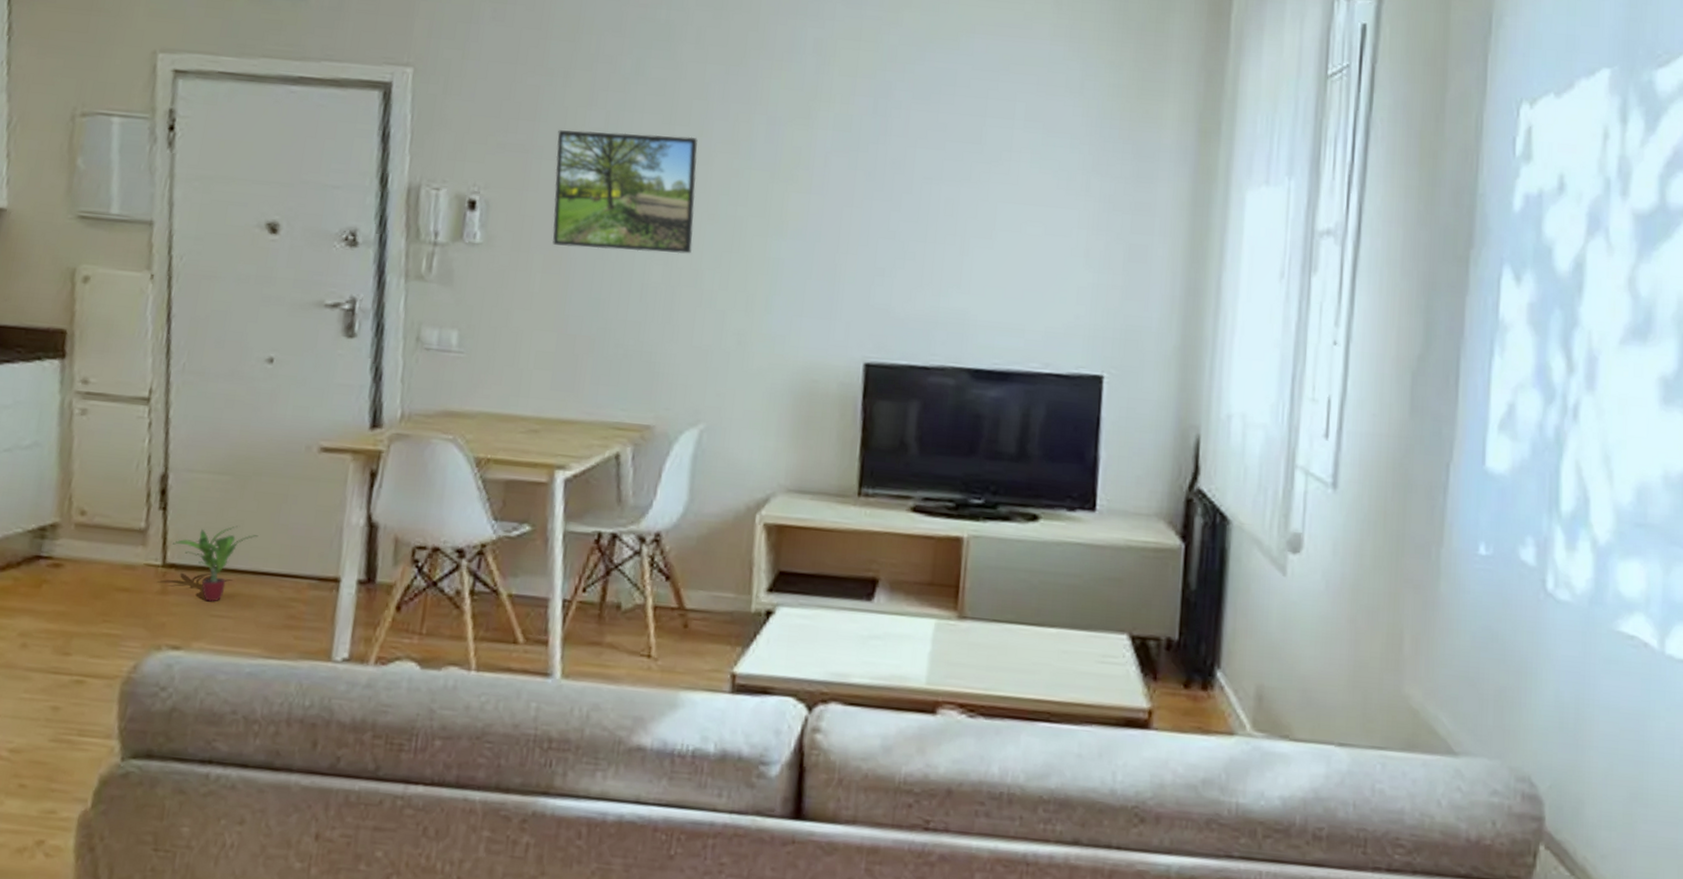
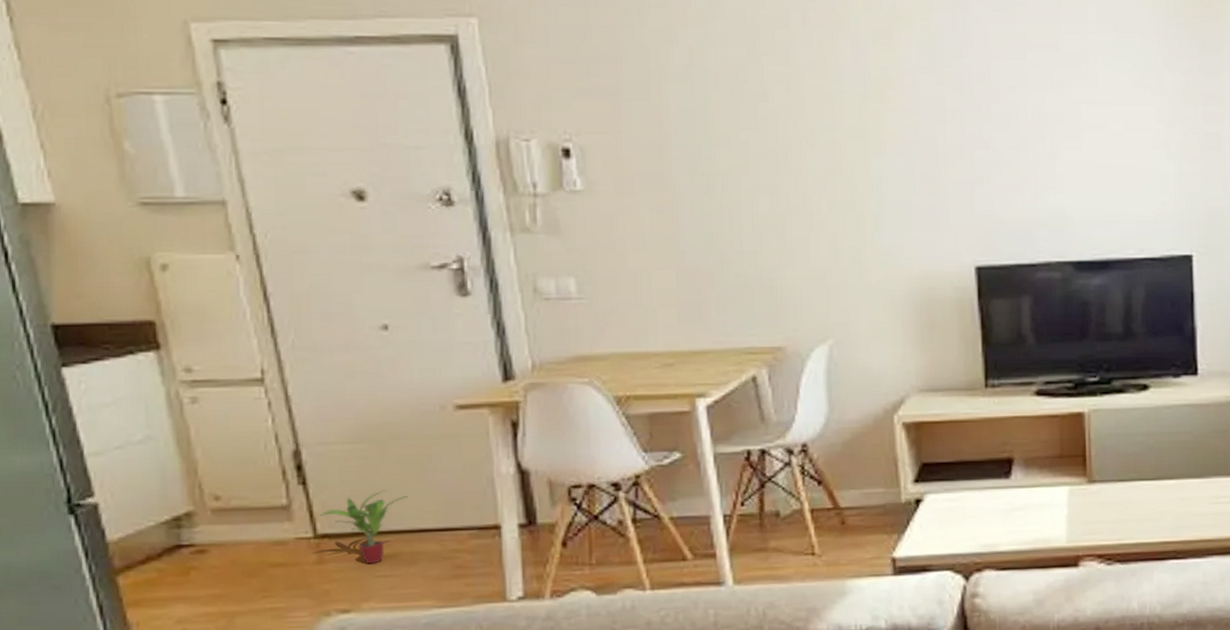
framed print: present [552,130,698,254] -> none [642,66,796,185]

